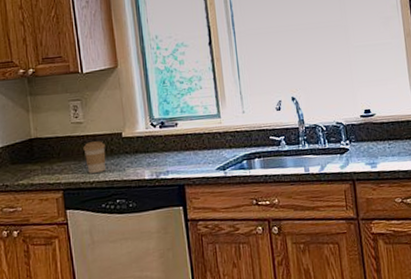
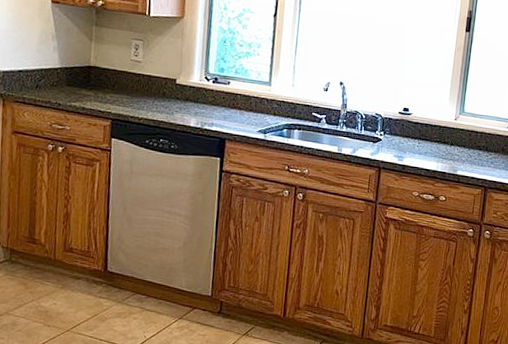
coffee cup: present [83,141,106,173] -> none [137,81,159,111]

